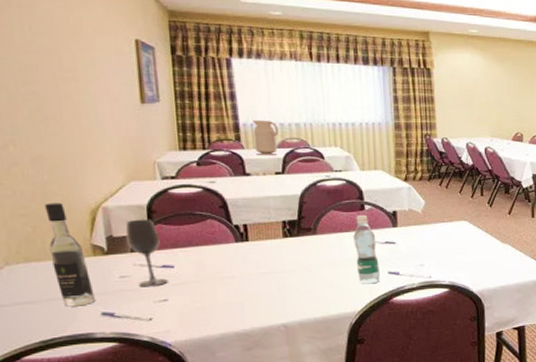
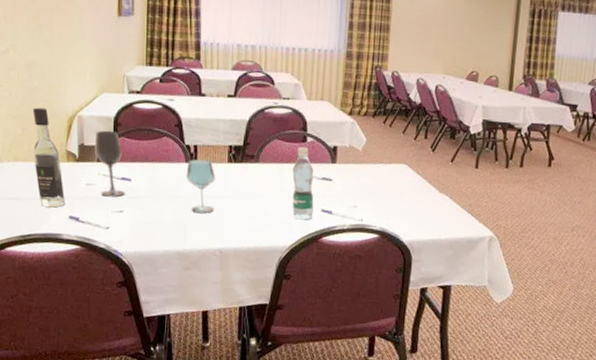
wine glass: none [237,237,273,291] -> present [186,159,215,213]
water jug: present [252,120,279,156] -> none [212,39,236,78]

